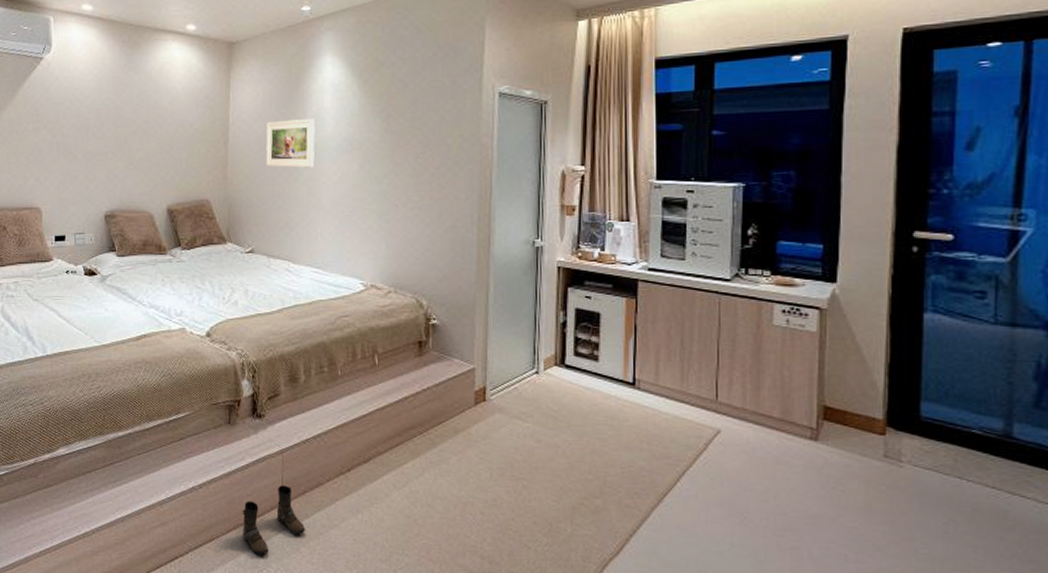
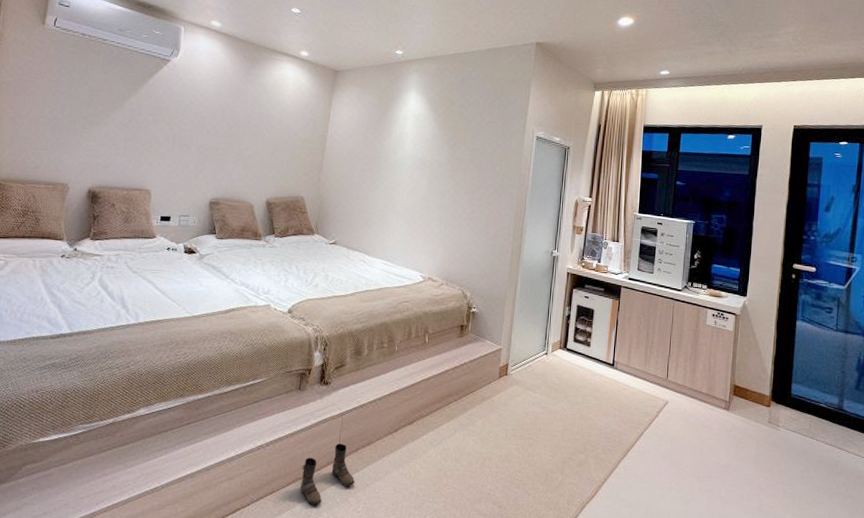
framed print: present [265,119,315,168] -> none [354,138,397,179]

